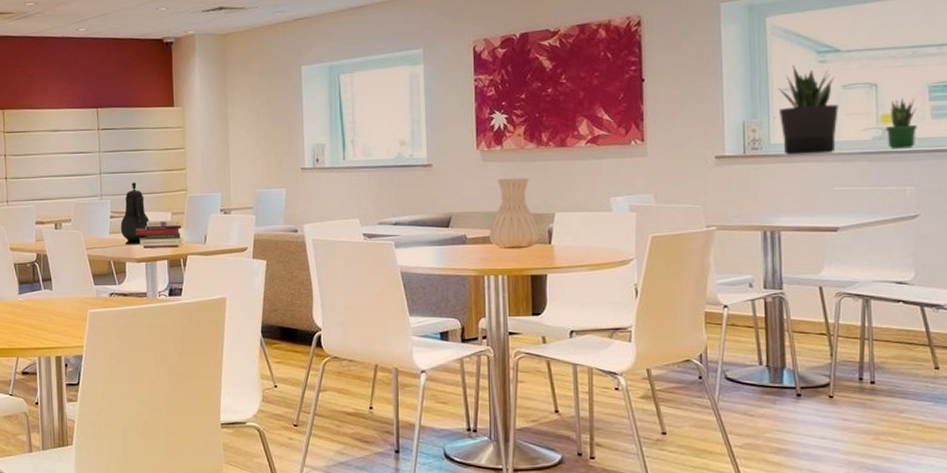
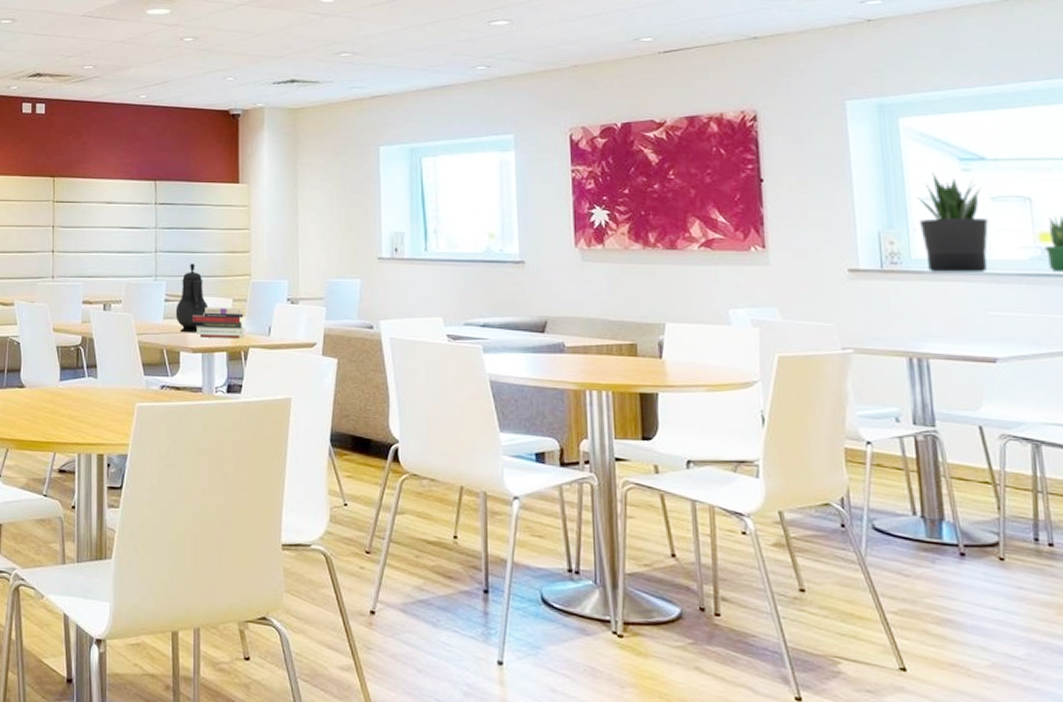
vase: present [489,178,539,249] -> none [591,281,648,362]

